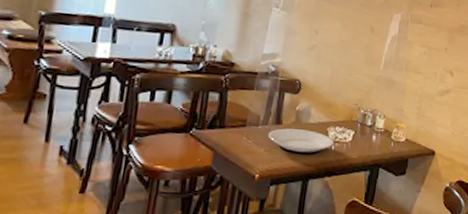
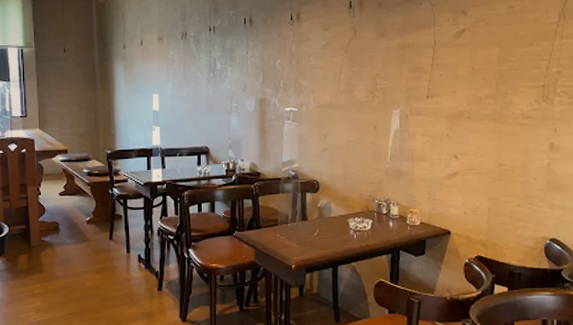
plate: present [267,128,334,155] -> none [297,223,356,244]

